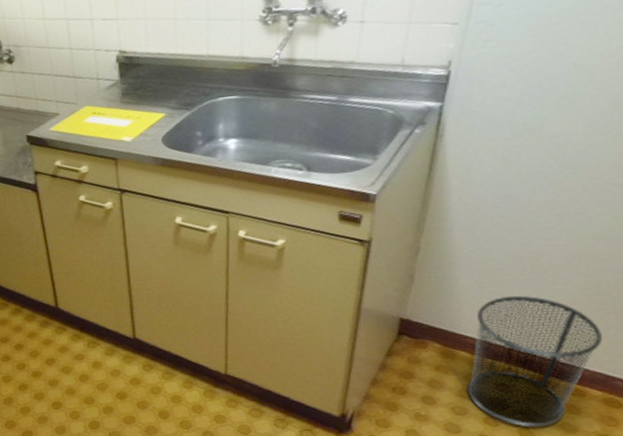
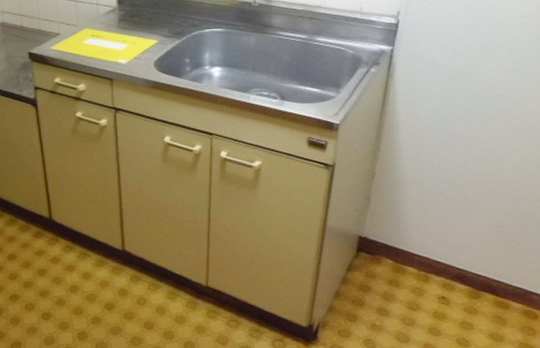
waste bin: present [467,295,602,427] -> none [415,218,521,337]

